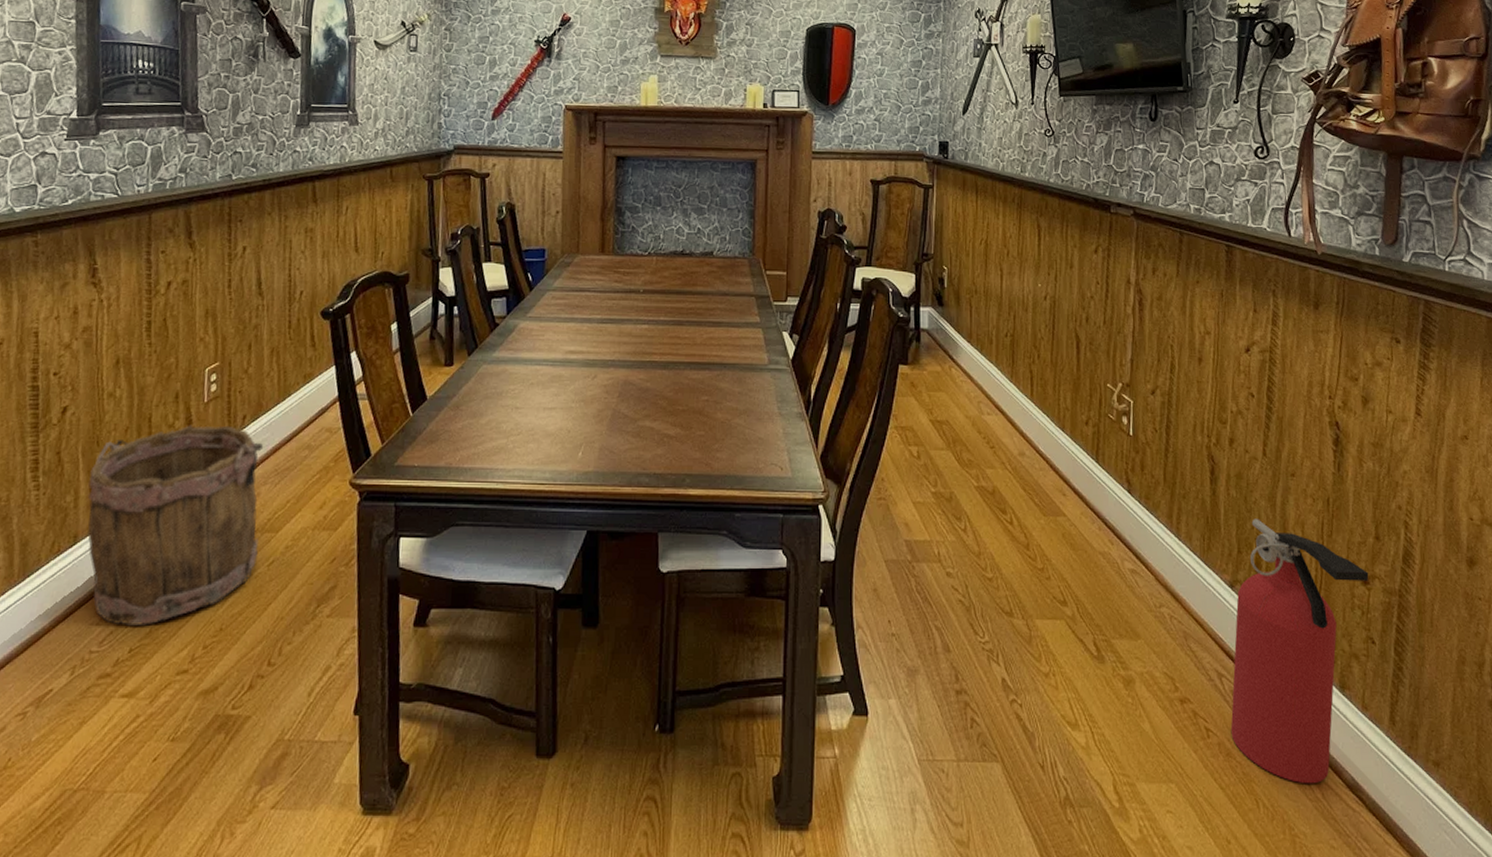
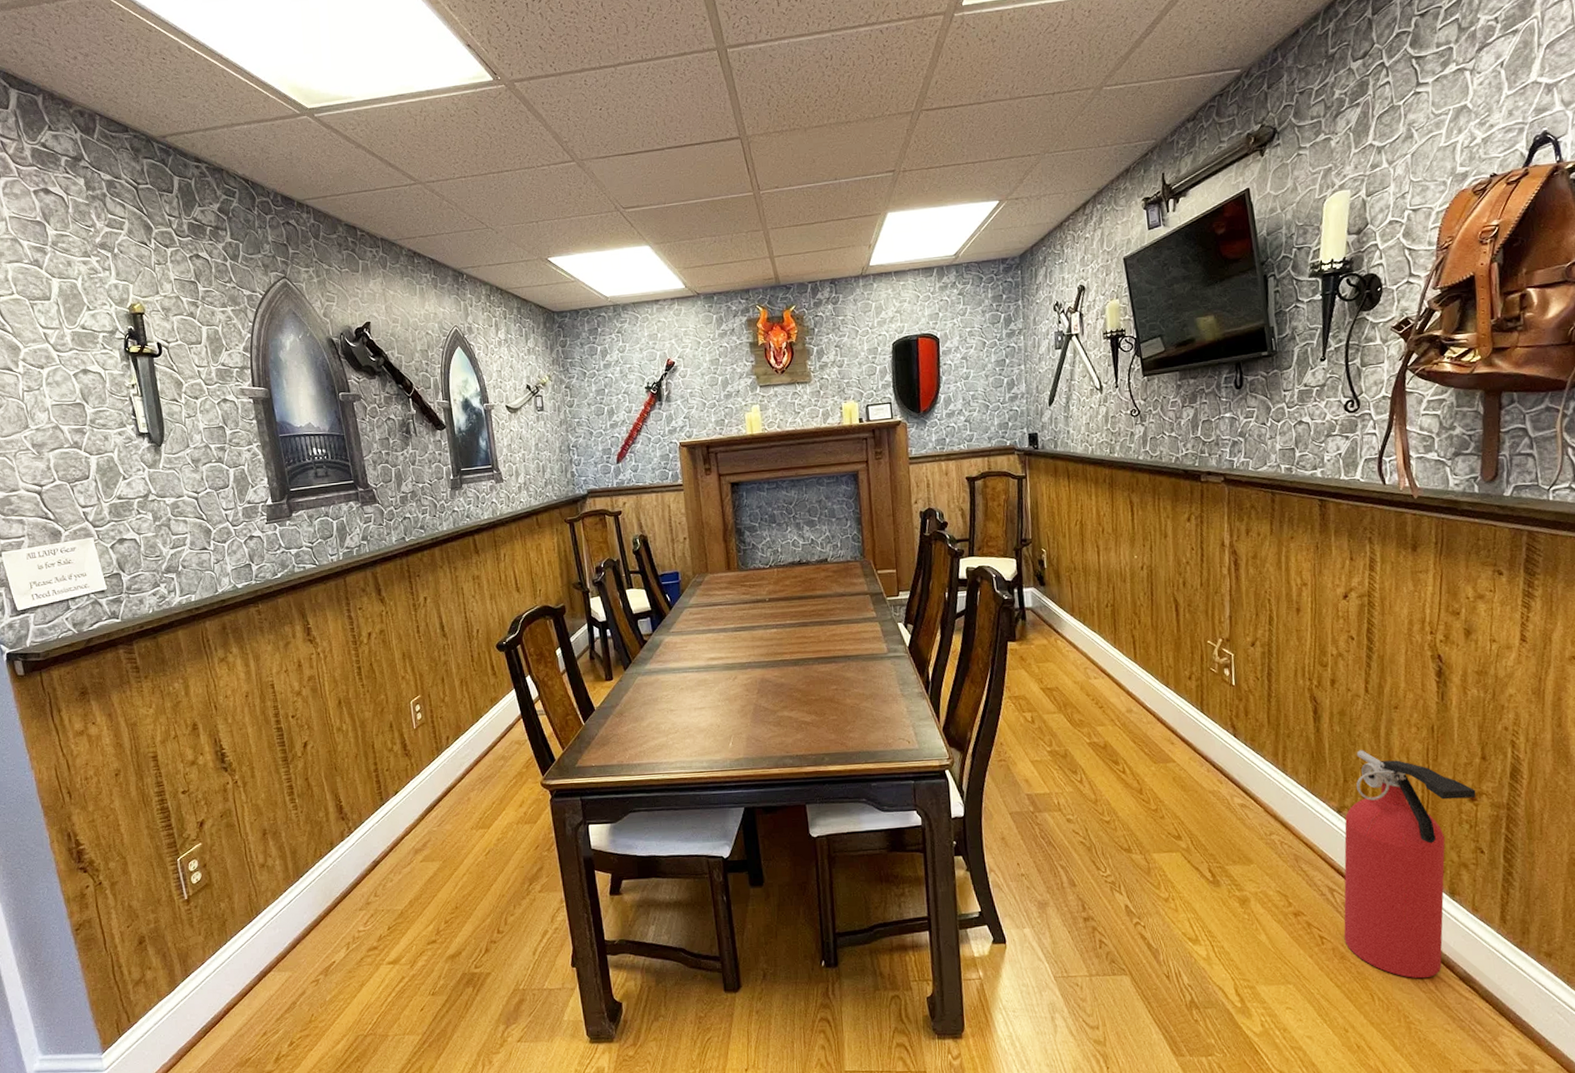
bucket: present [87,425,264,626] -> none [334,746,476,909]

